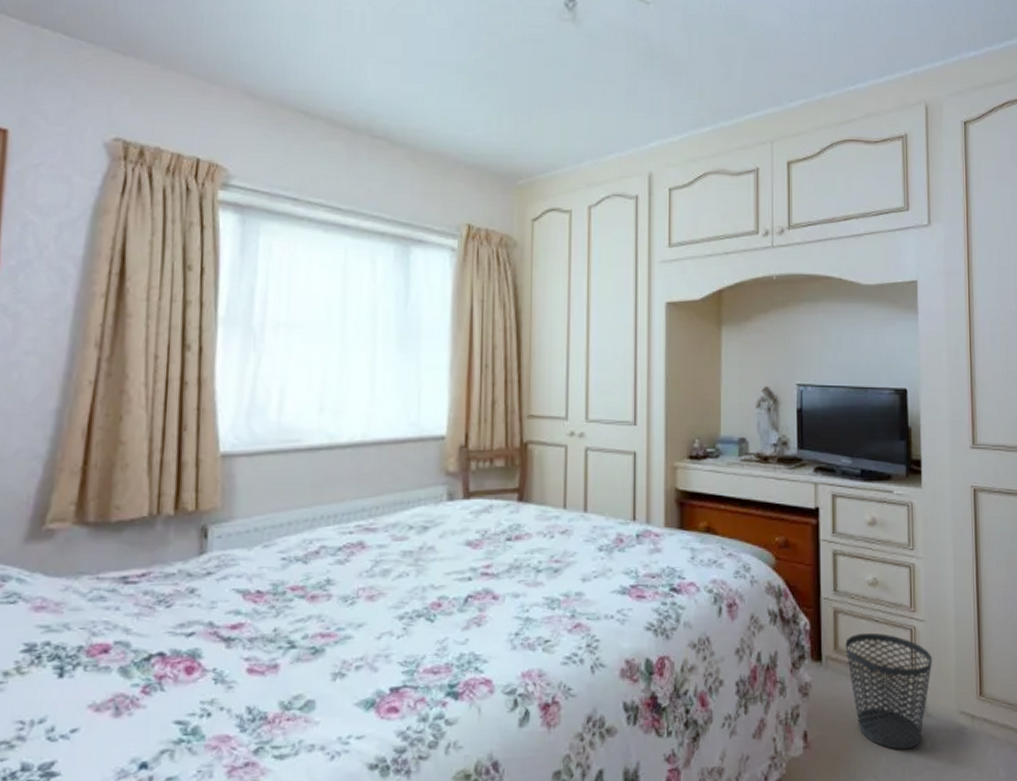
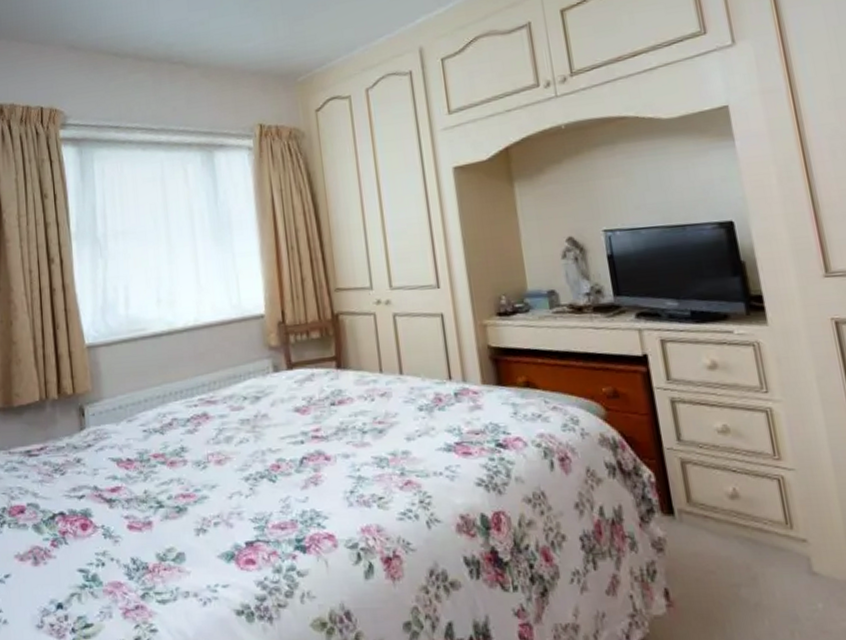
wastebasket: present [845,632,932,750] -> none [699,483,812,612]

